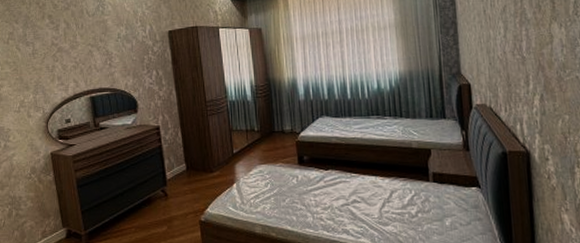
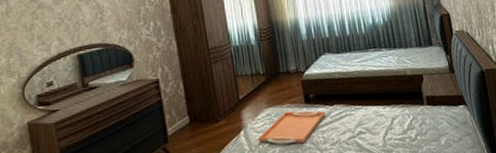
serving tray: none [250,171,319,204] -> present [258,110,326,144]

